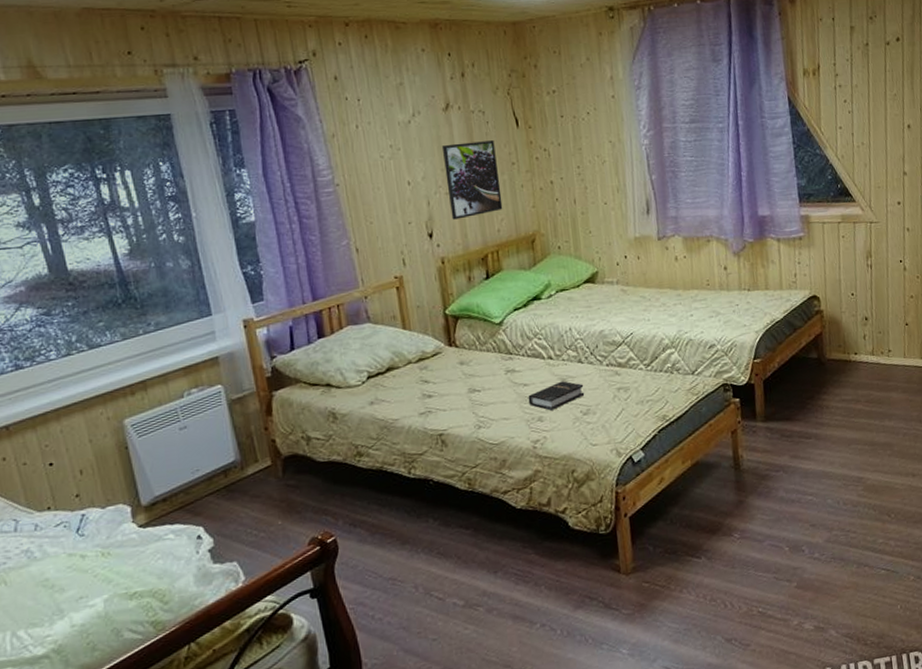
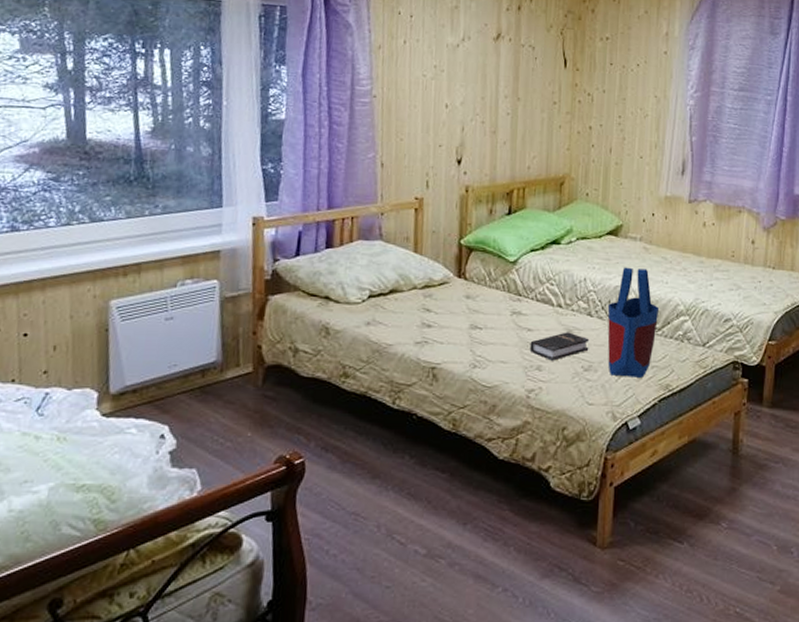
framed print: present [441,140,503,220] -> none [483,74,540,150]
tote bag: none [595,310,646,415] -> present [607,267,660,378]

